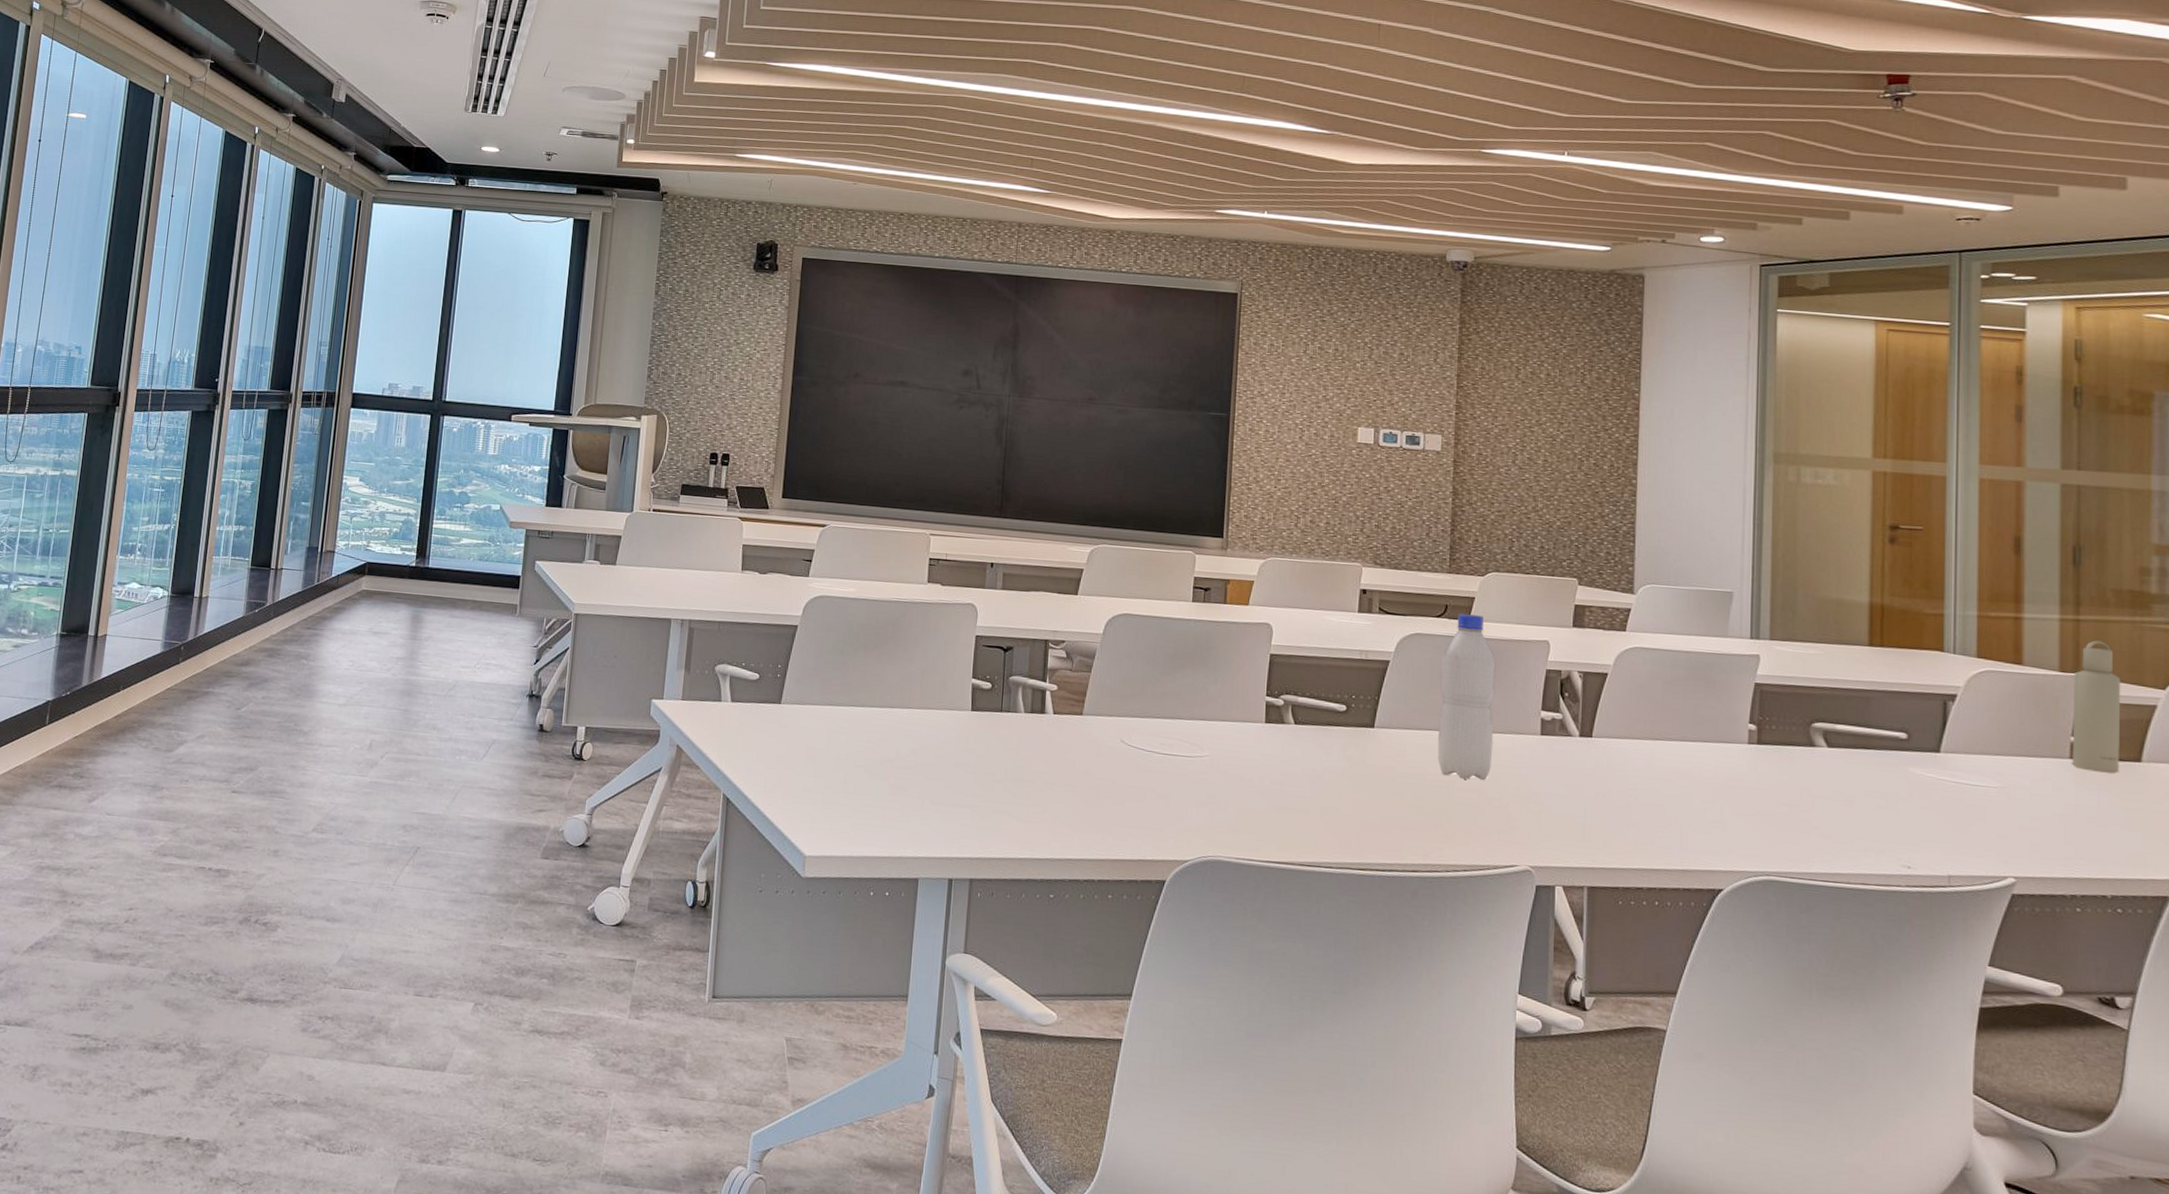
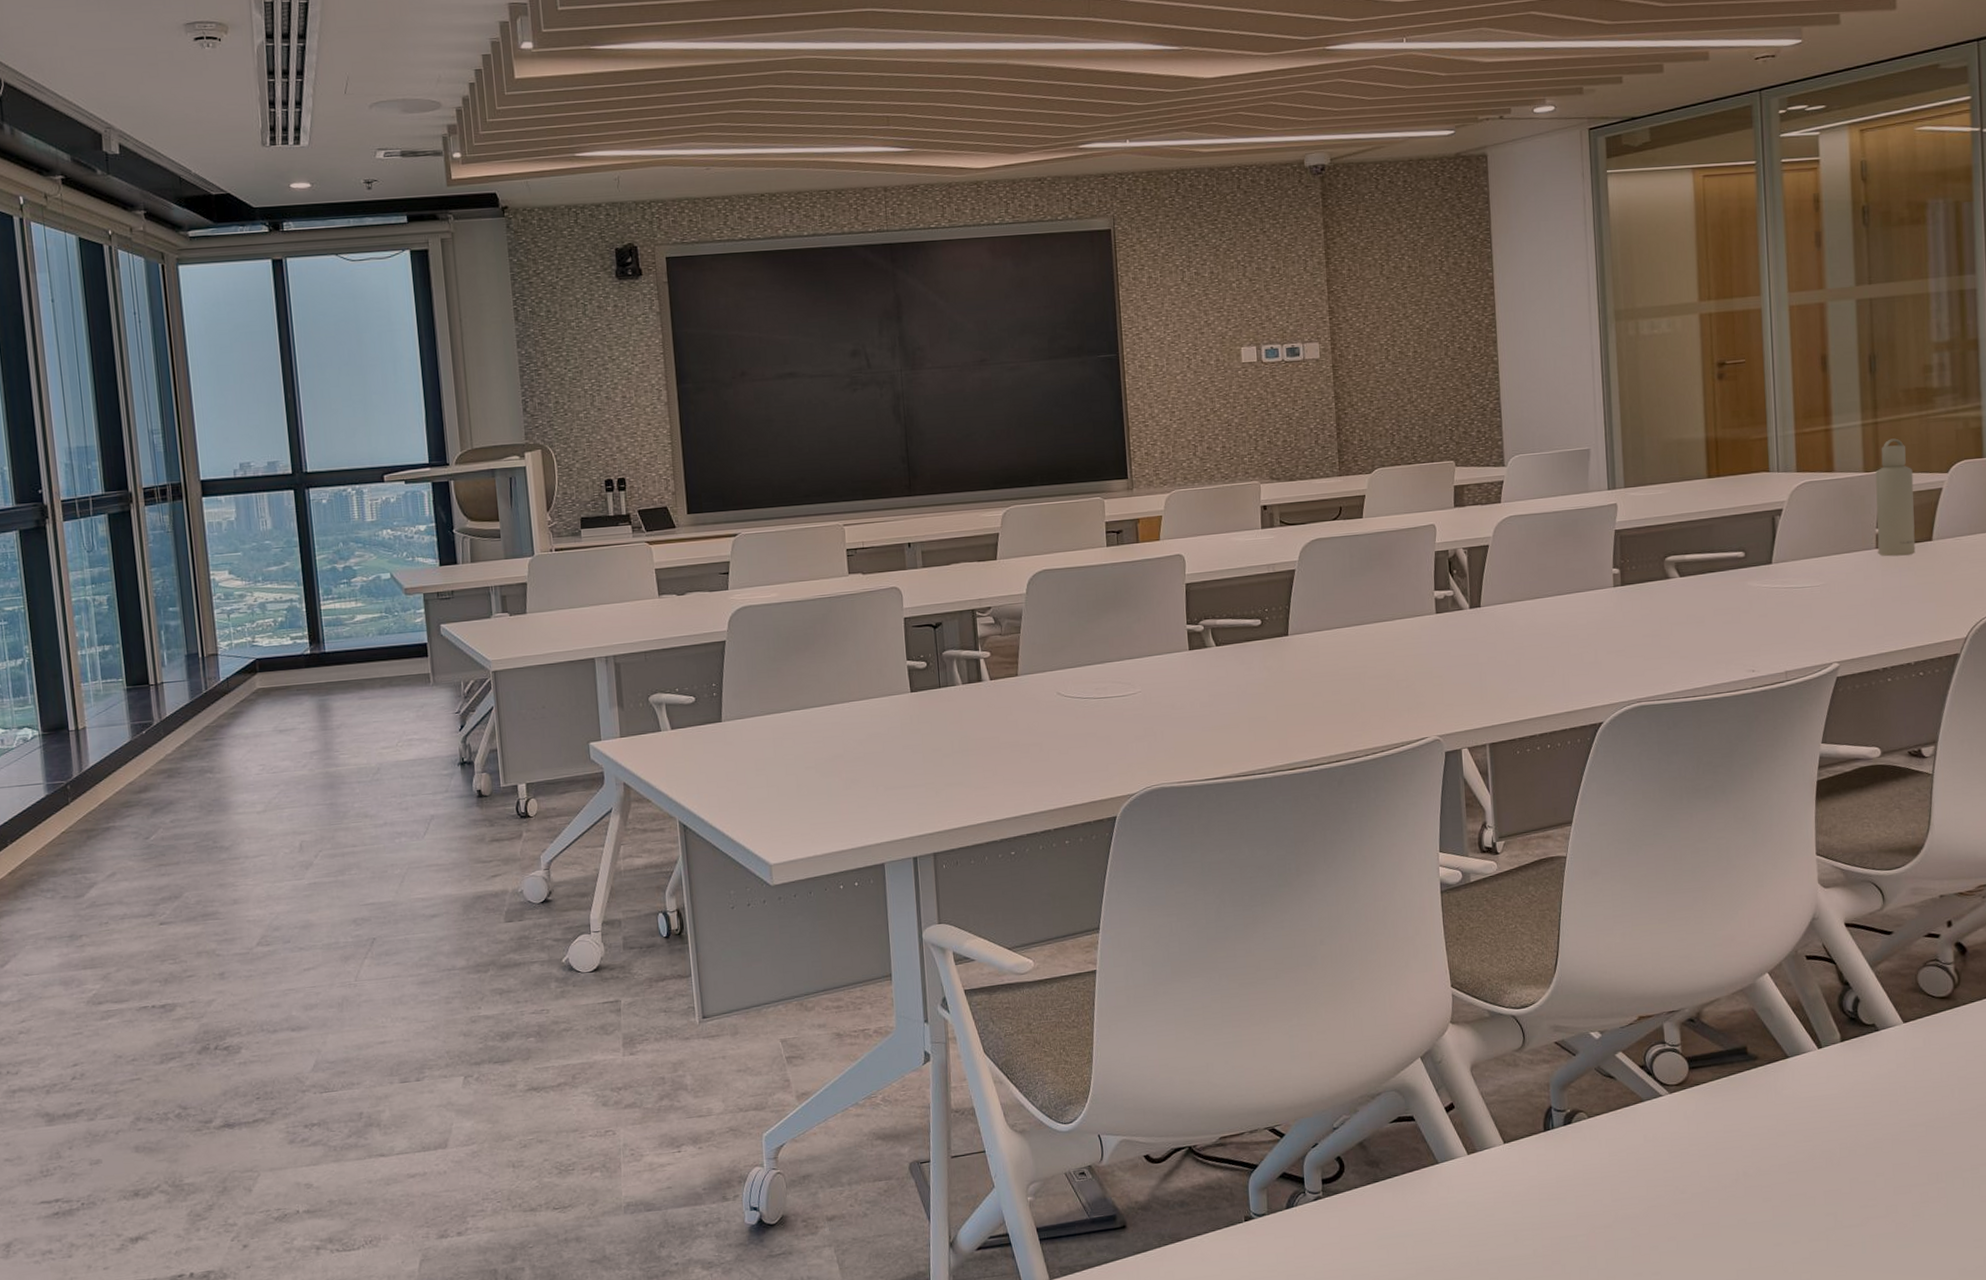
water bottle: present [1437,614,1496,781] -> none [1341,511,1396,668]

